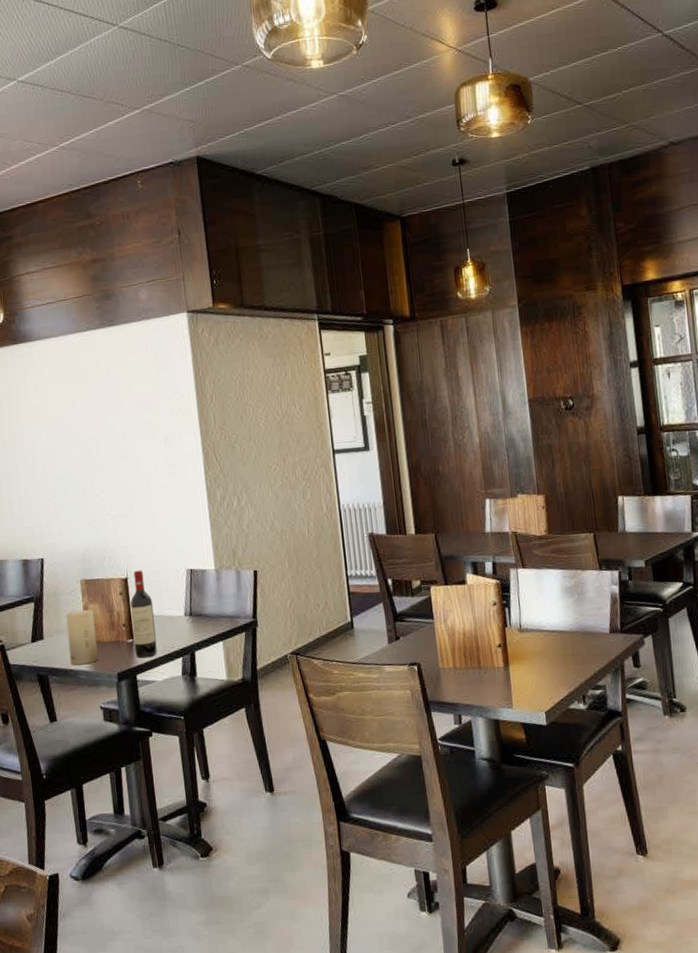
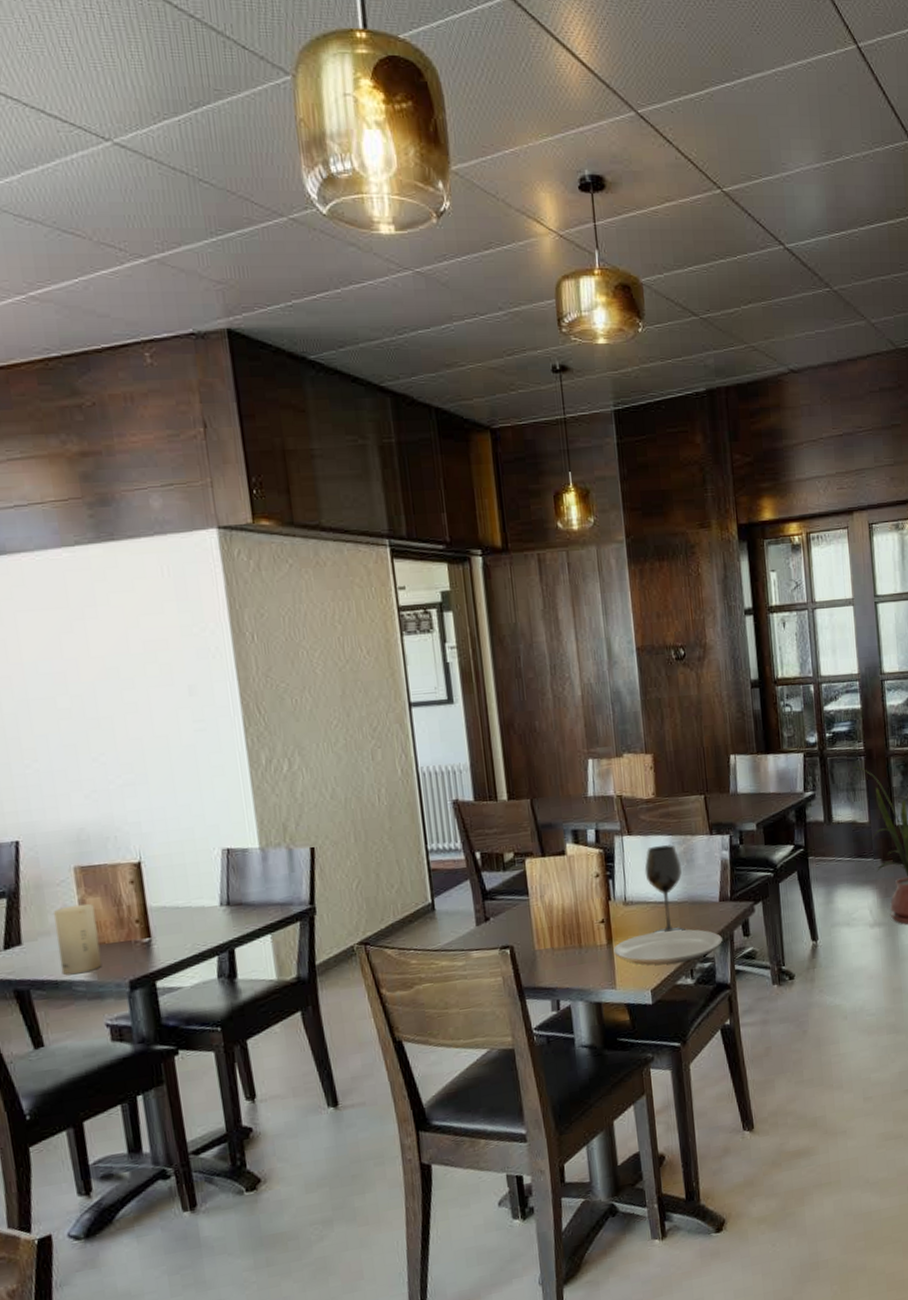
wine bottle: present [130,570,157,658] -> none [144,851,184,961]
plate: none [510,657,613,690] -> present [613,929,722,966]
wineglass: none [538,578,578,660] -> present [644,845,687,934]

